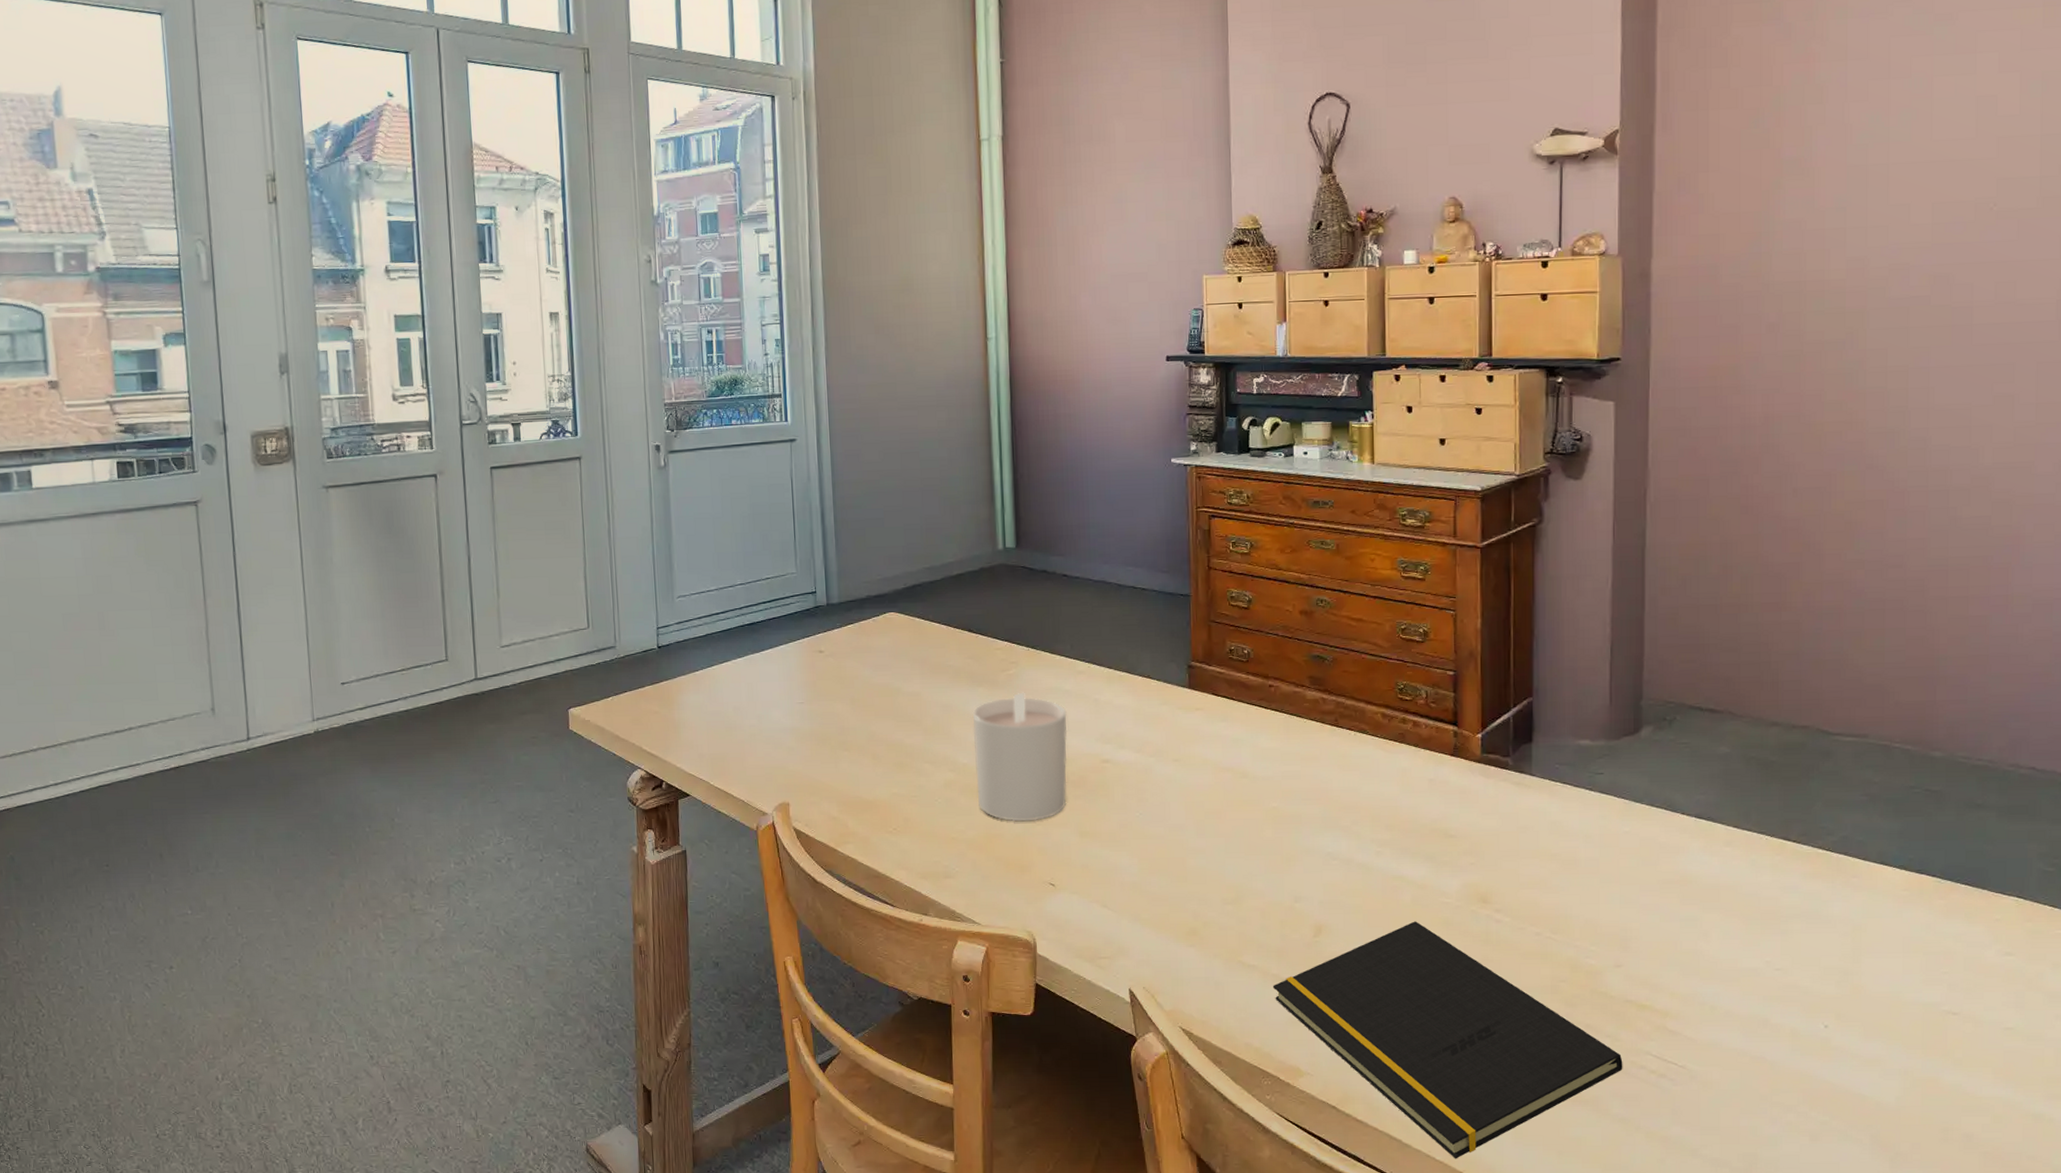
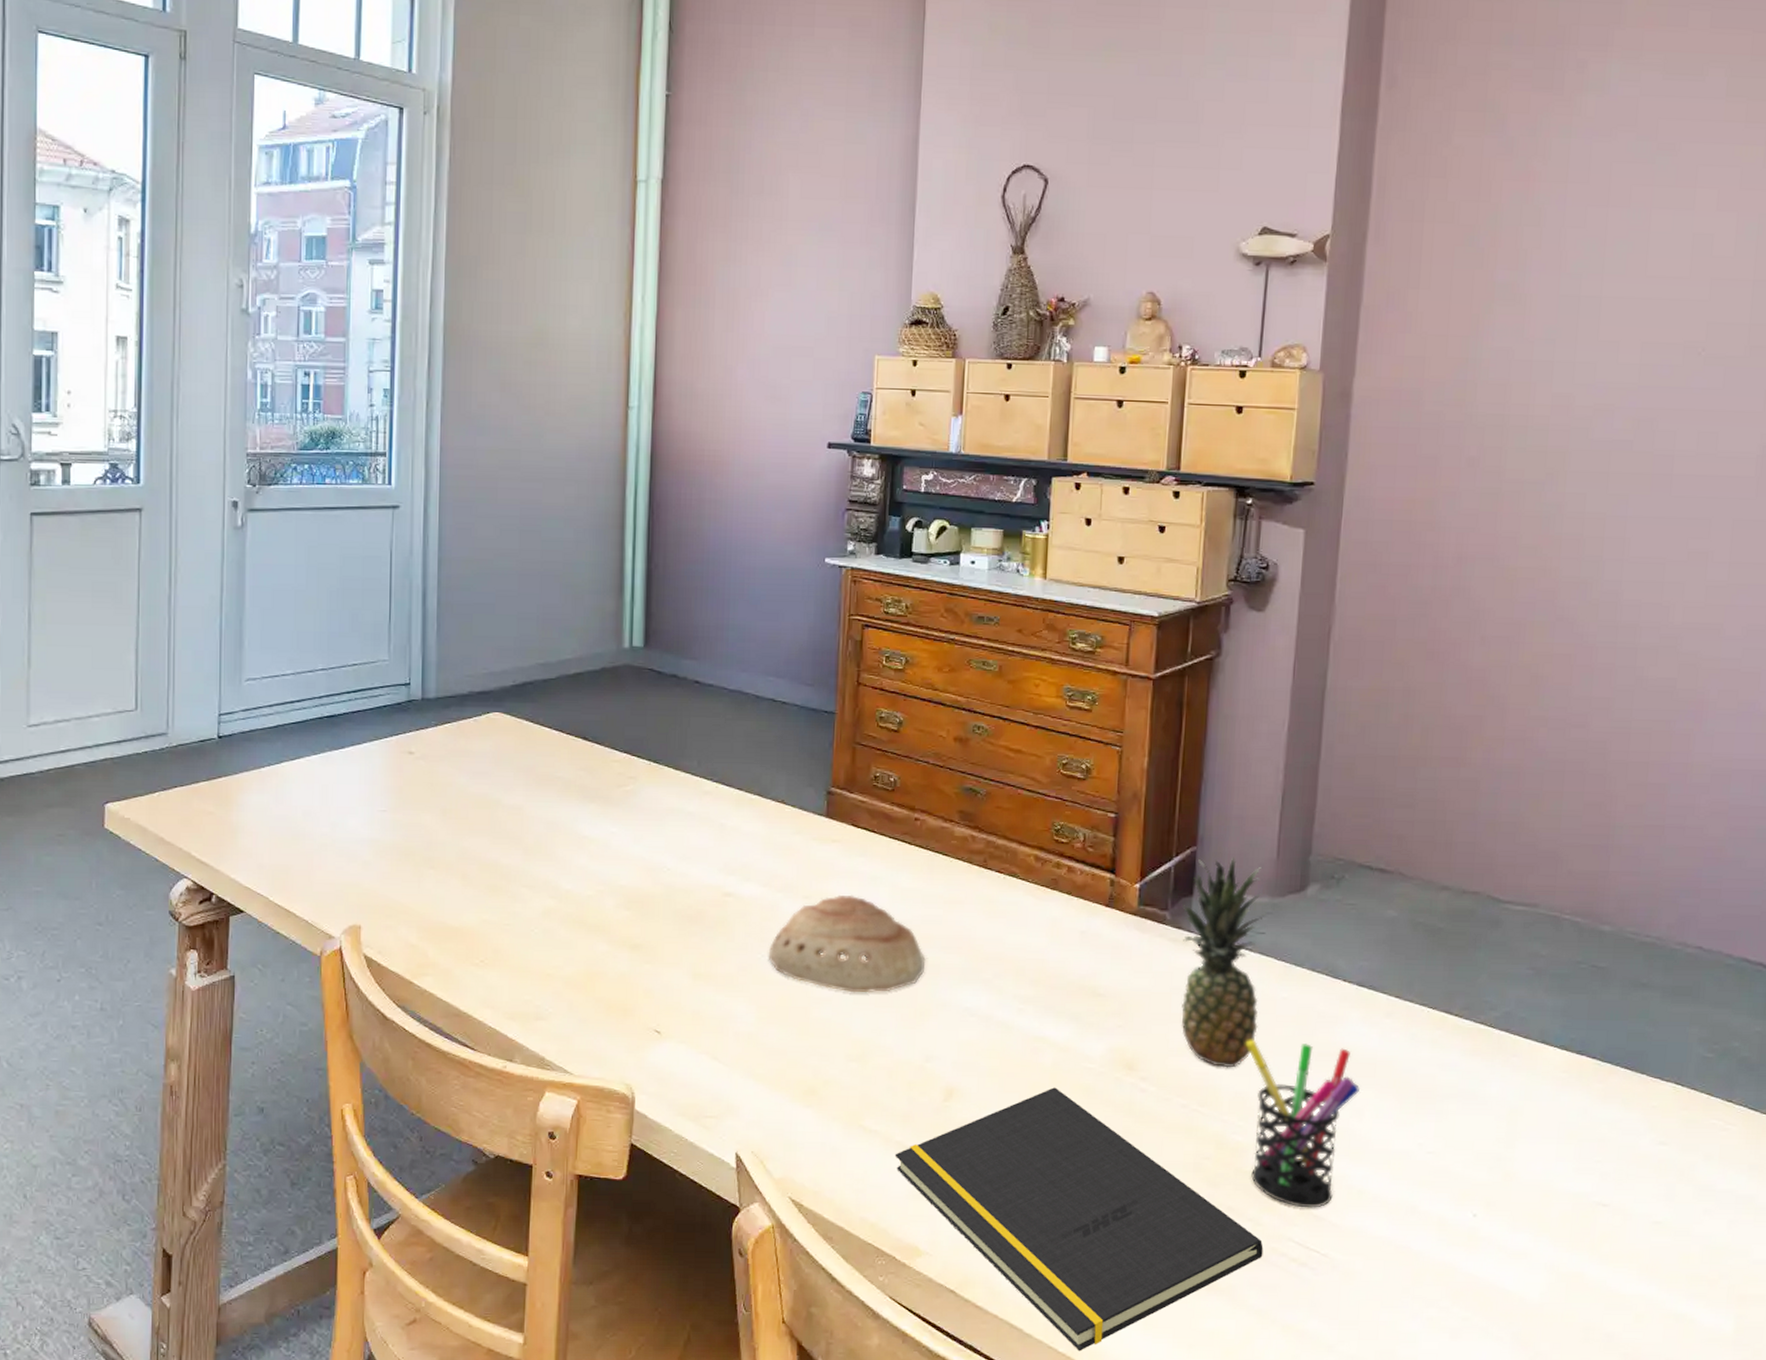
candle: present [972,692,1068,822] -> none [580,811,688,959]
abalone shell: none [1145,756,1288,844] -> present [768,894,926,993]
fruit: none [1524,704,1603,898] -> present [1181,856,1263,1068]
pen holder: none [1593,871,1705,1024] -> present [1246,1039,1360,1208]

